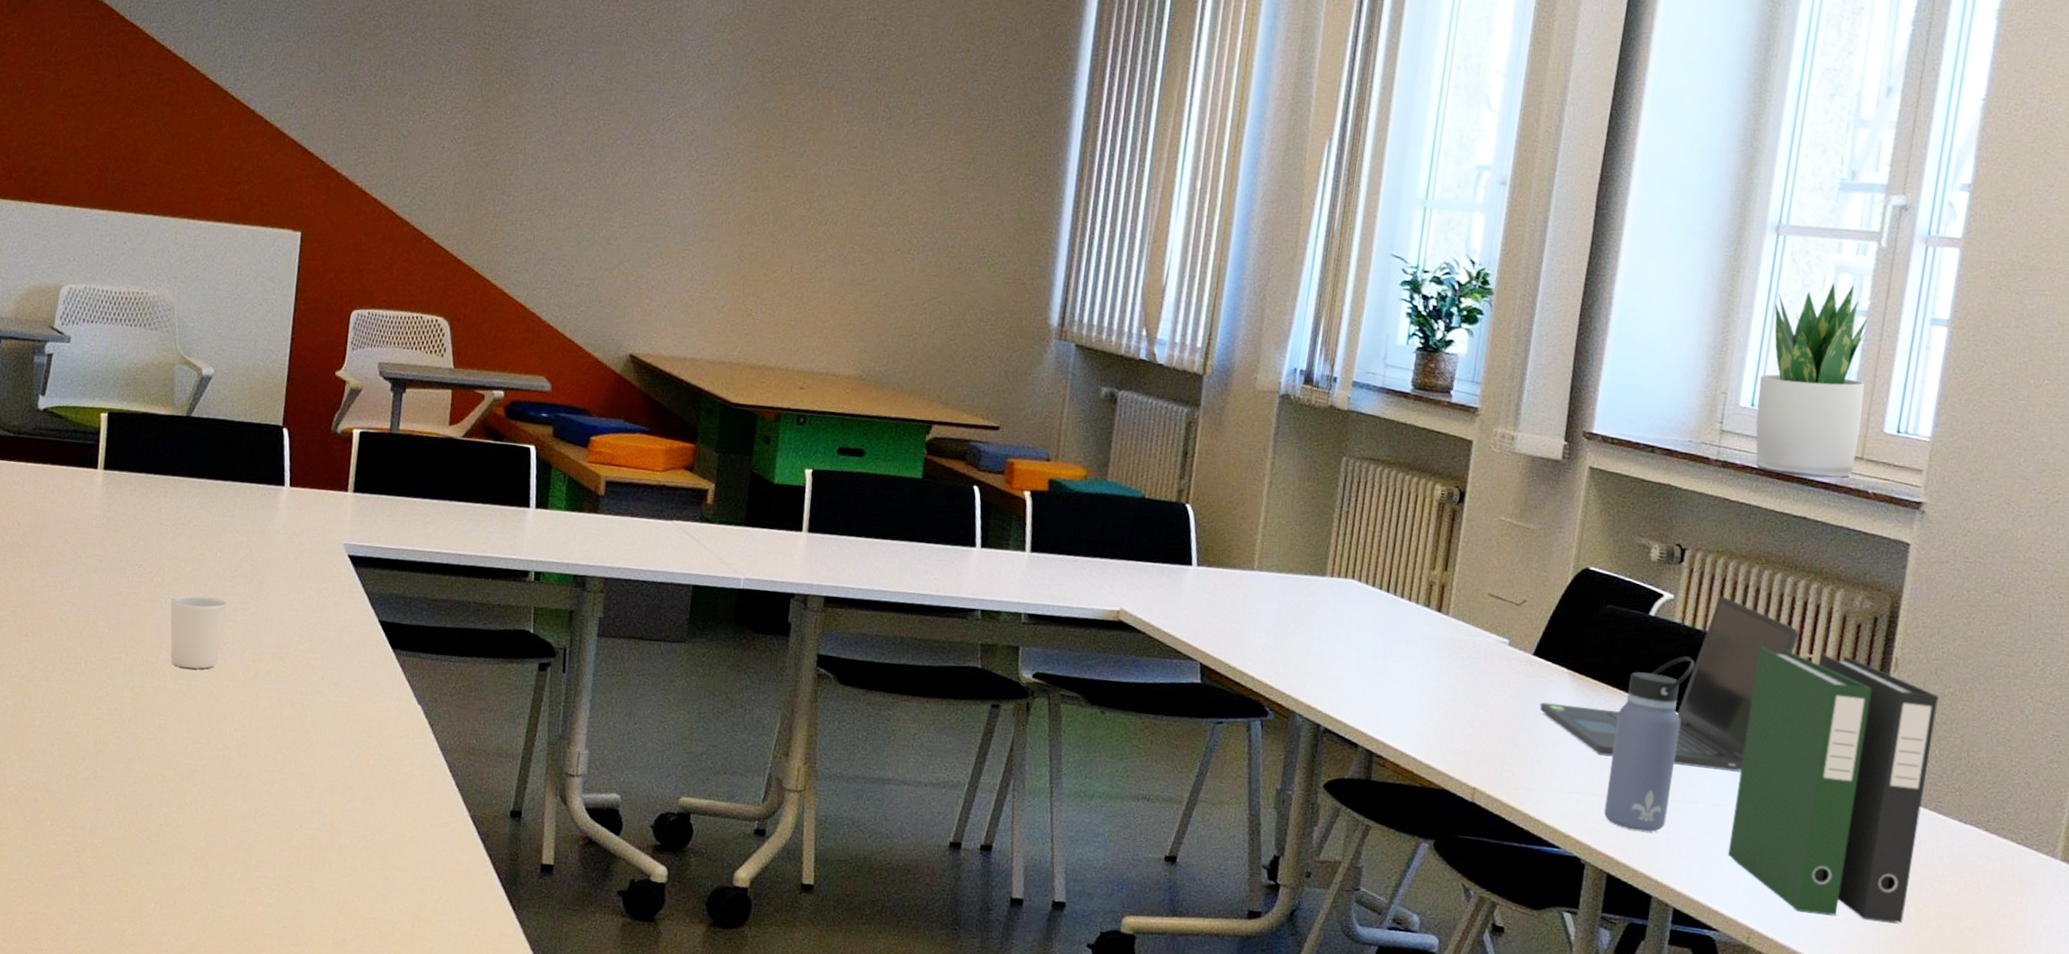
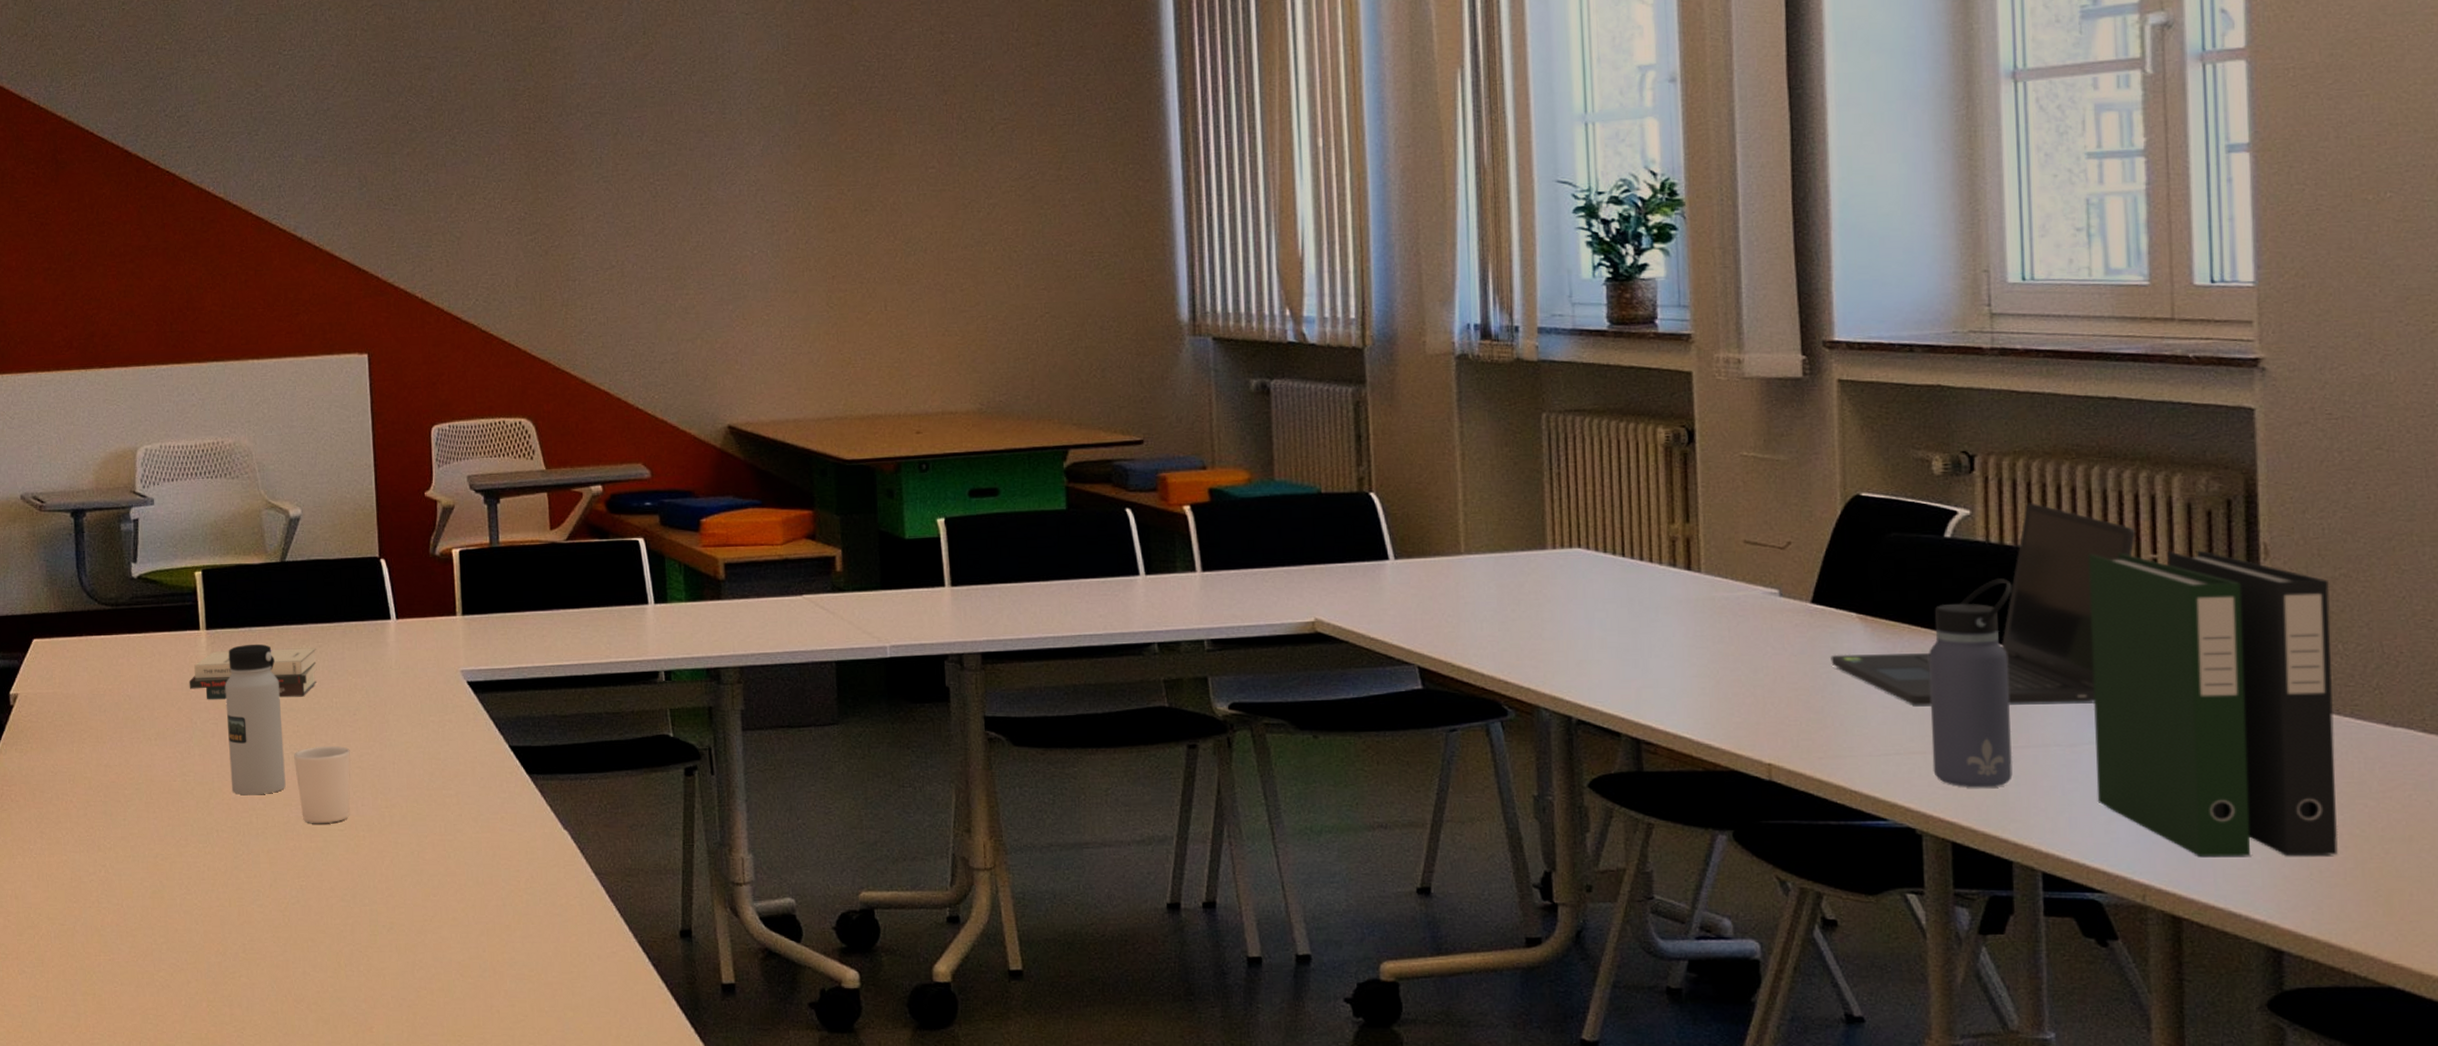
books: none [79,491,209,546] -> present [189,648,318,700]
water bottle: none [106,489,168,634] -> present [225,644,286,795]
planter: present [1755,283,1869,478] -> none [2027,123,2165,353]

